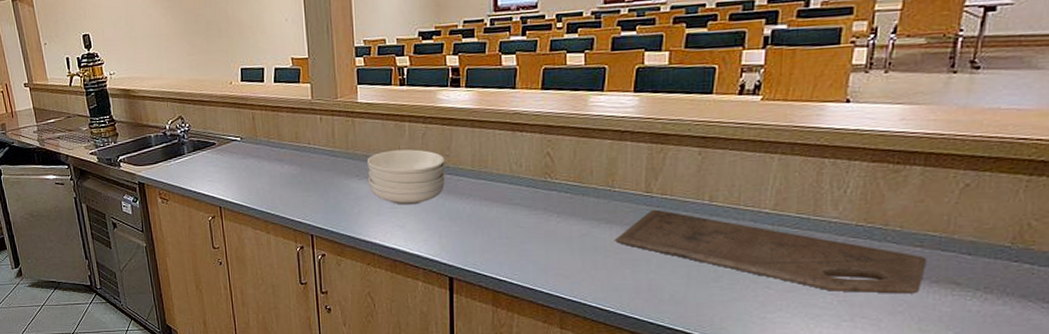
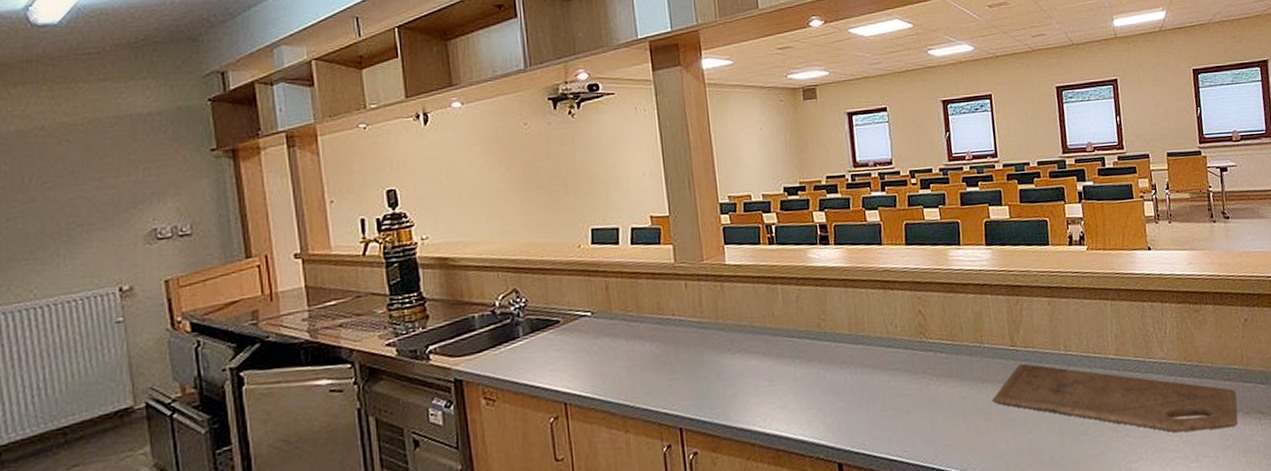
bowl: present [366,149,446,205] -> none [739,314,824,382]

